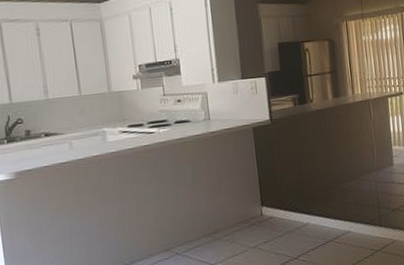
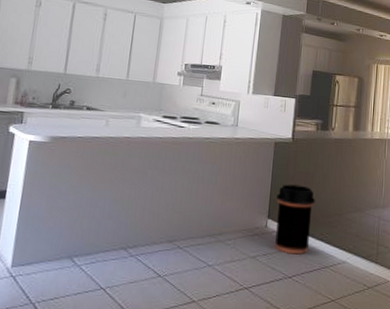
trash can: none [266,165,309,236] -> present [275,184,316,255]

